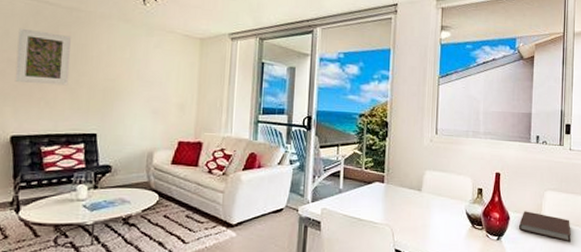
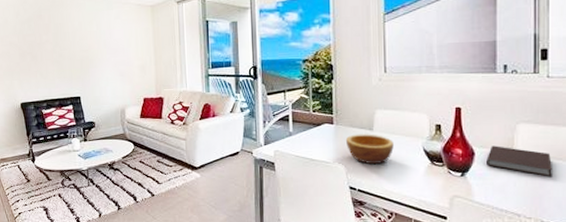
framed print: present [15,28,71,86] -> none [14,16,55,61]
bowl: none [395,194,440,227] -> present [346,134,394,165]

